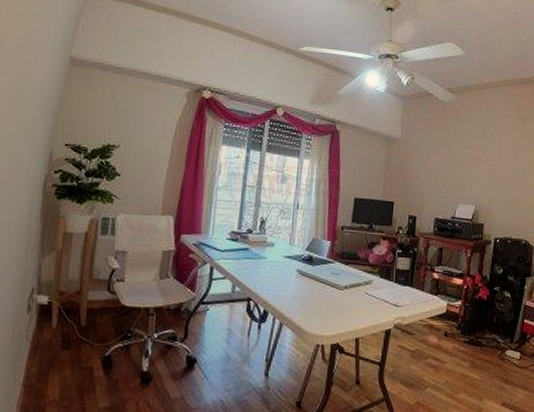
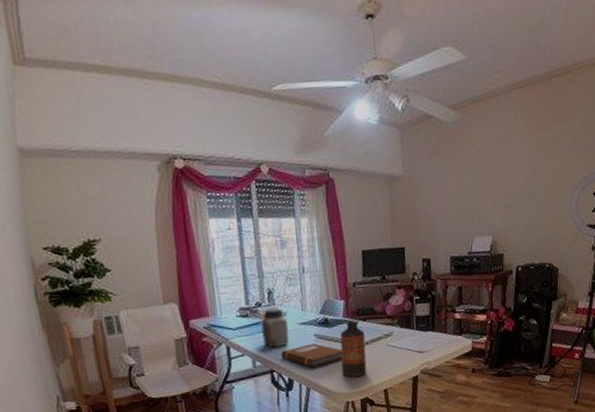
jar: none [247,237,274,277] -> present [261,308,289,349]
notebook: none [261,278,320,304] -> present [281,343,342,368]
bottle: none [317,262,346,320] -> present [340,320,367,377]

